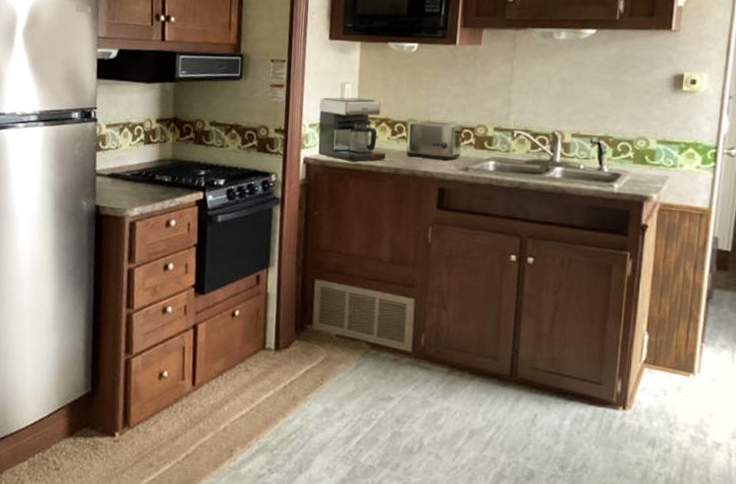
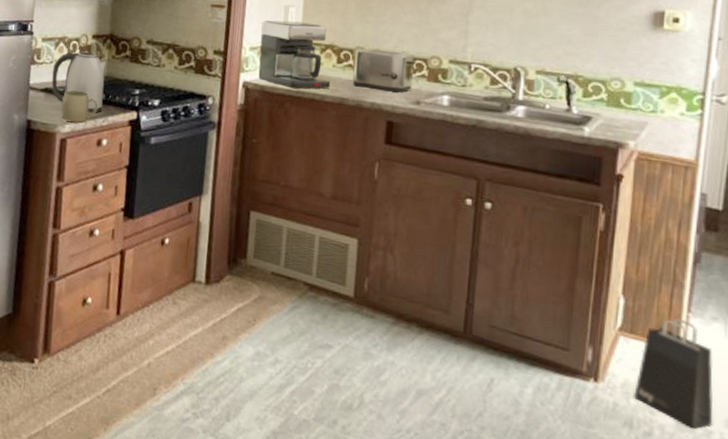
kettle: none [118,135,172,196] -> present [51,51,107,114]
mug: none [129,174,165,205] -> present [62,90,98,123]
shopping bag: none [655,348,722,443] -> present [632,318,714,429]

